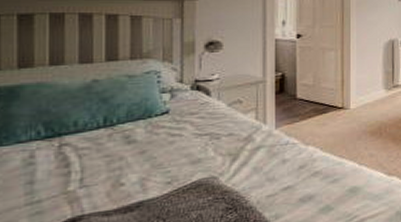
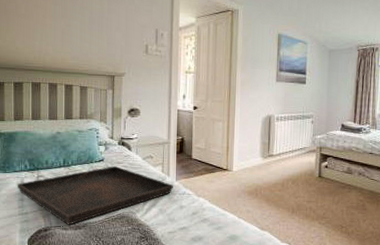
serving tray: none [23,118,272,209] -> present [18,166,173,225]

